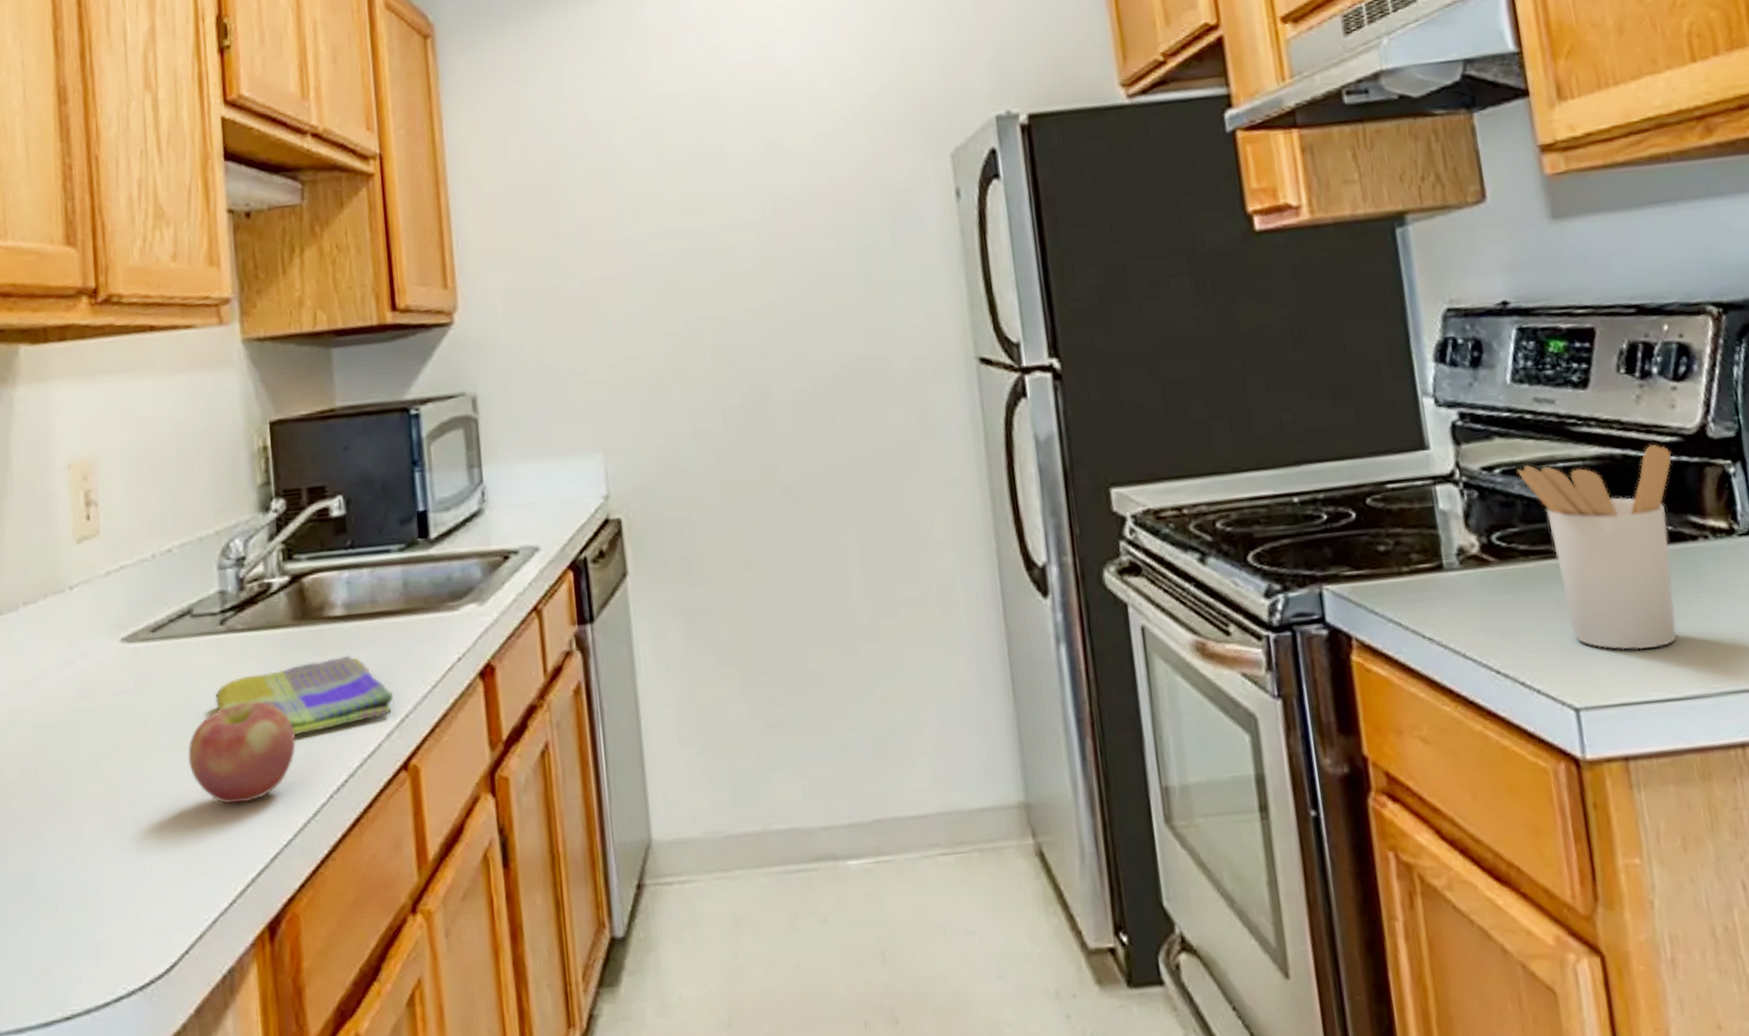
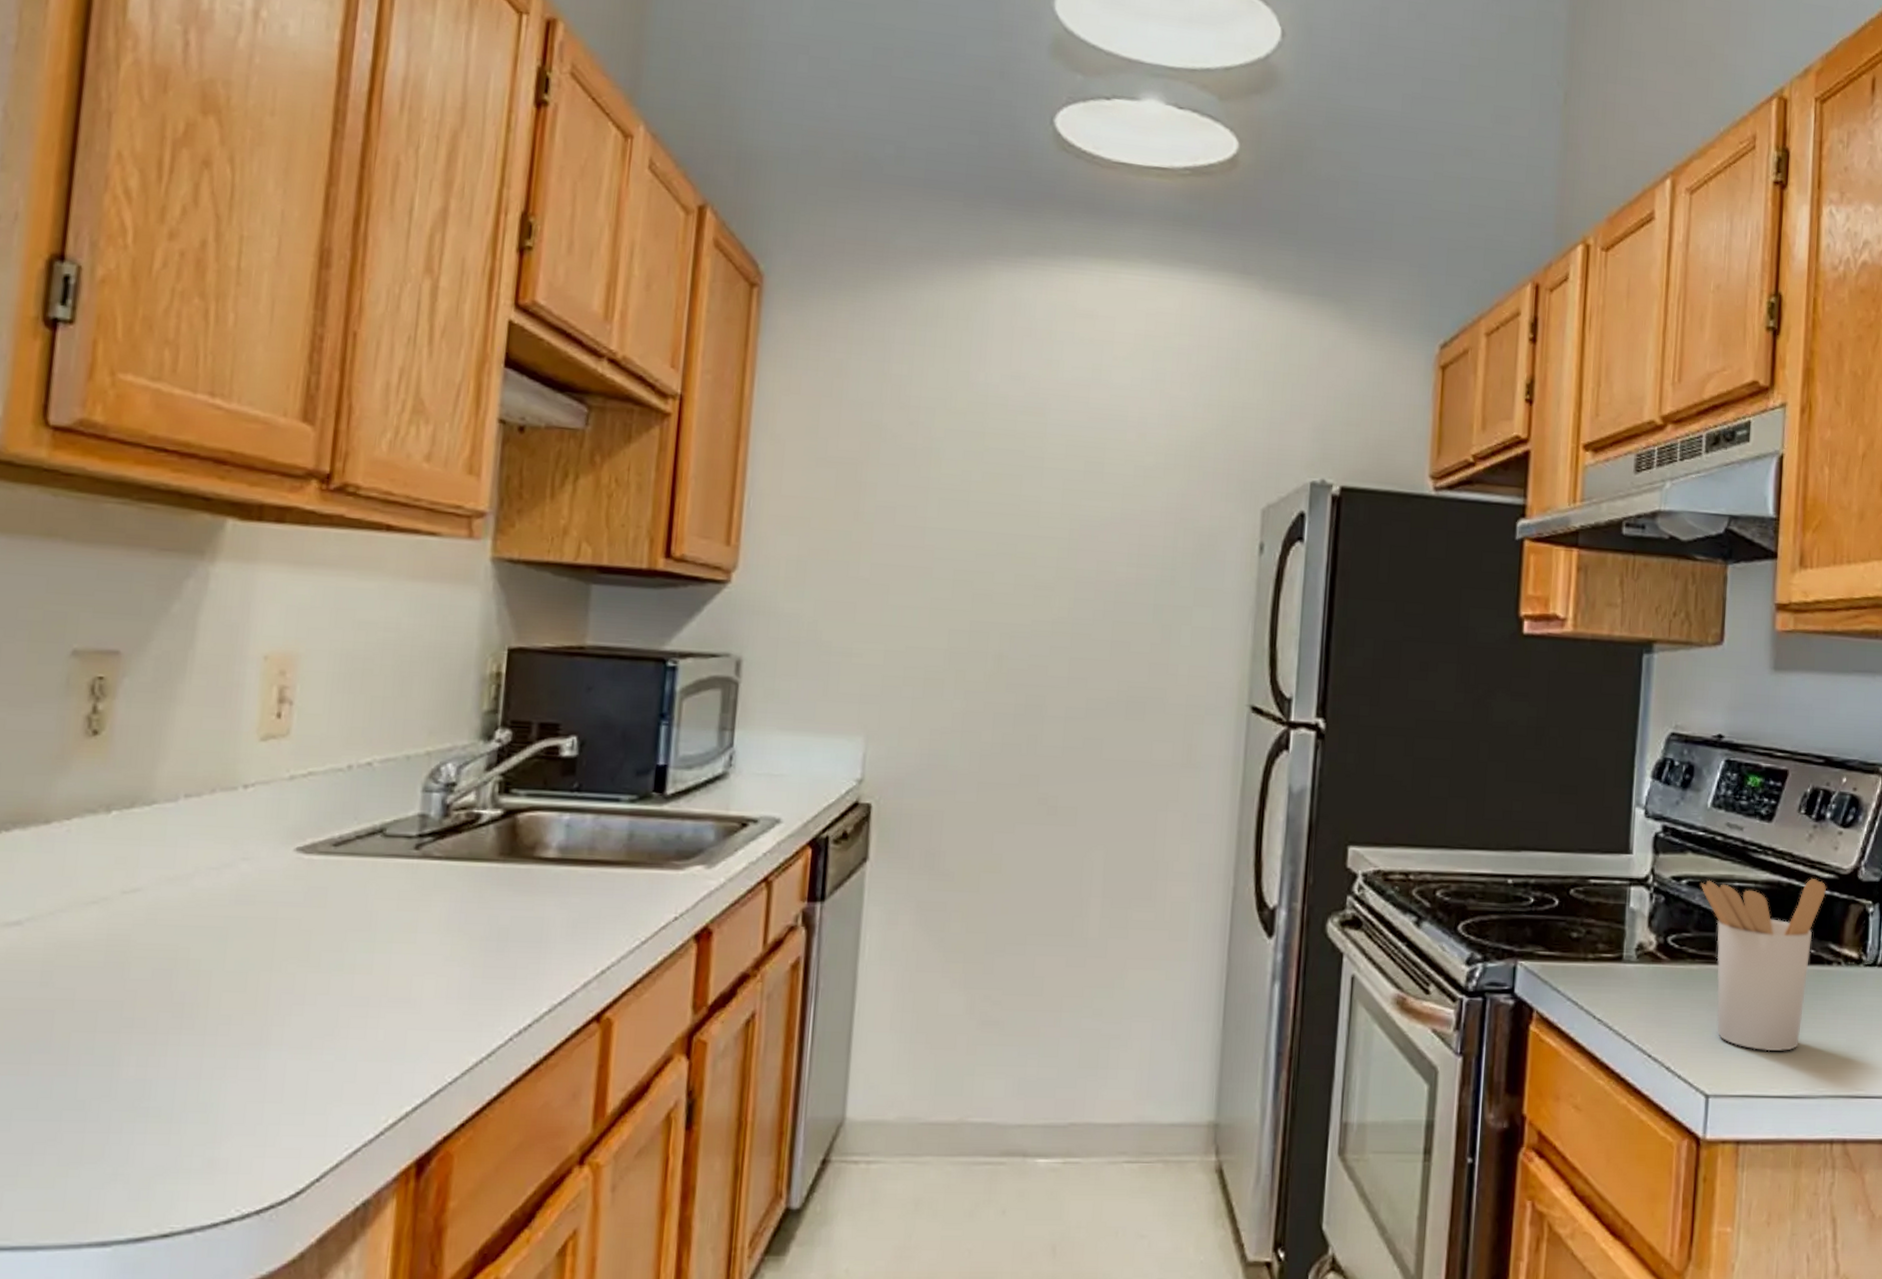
apple: present [188,701,296,804] -> none [353,932,481,1035]
dish towel: present [215,655,394,735] -> none [395,899,598,973]

